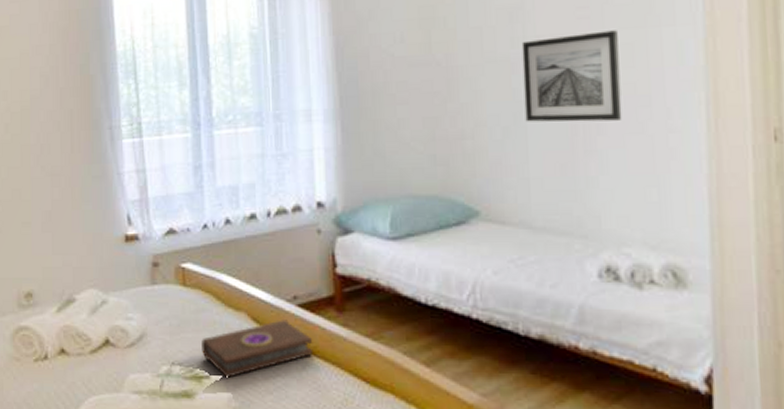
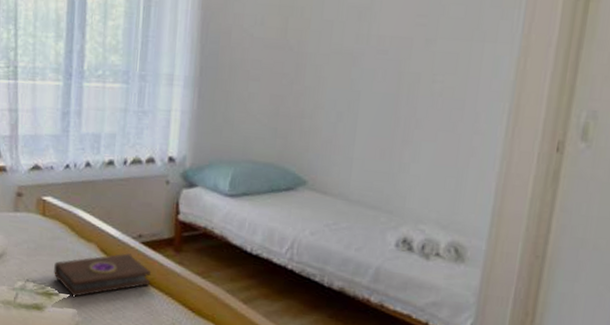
wall art: present [521,30,622,122] -> none [357,38,448,118]

